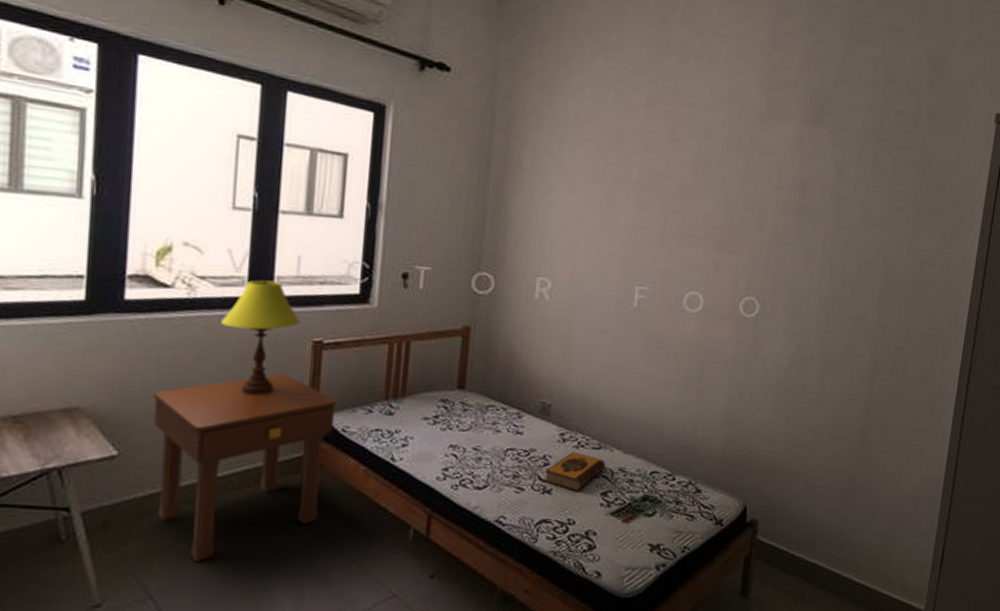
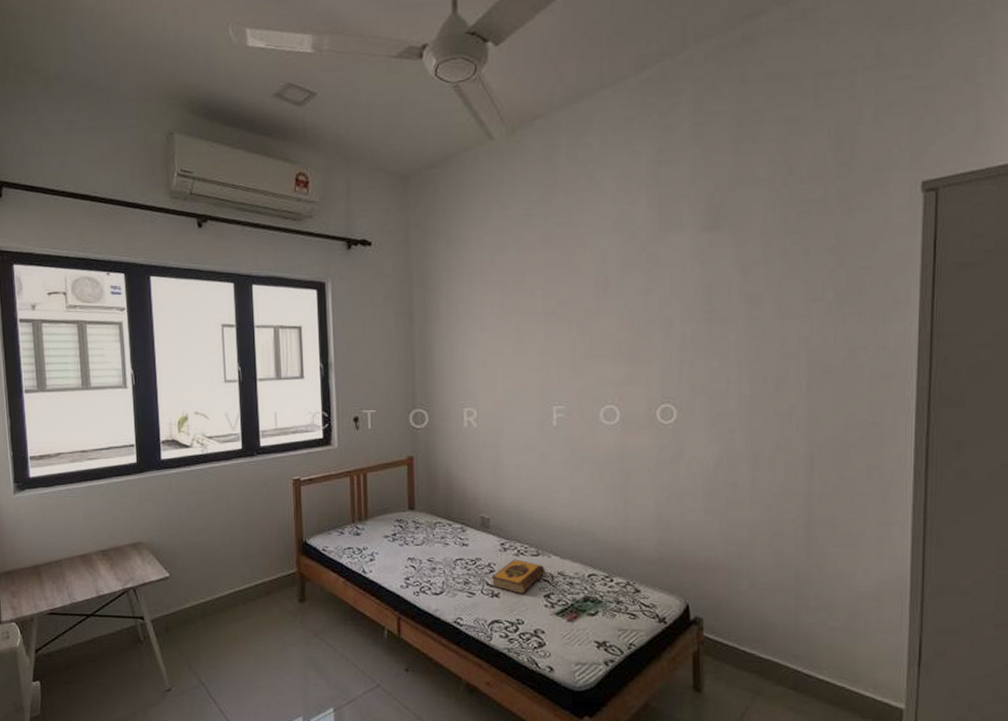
nightstand: present [153,373,338,562] -> none [188,507,317,657]
table lamp: present [221,280,301,396] -> none [227,434,283,526]

